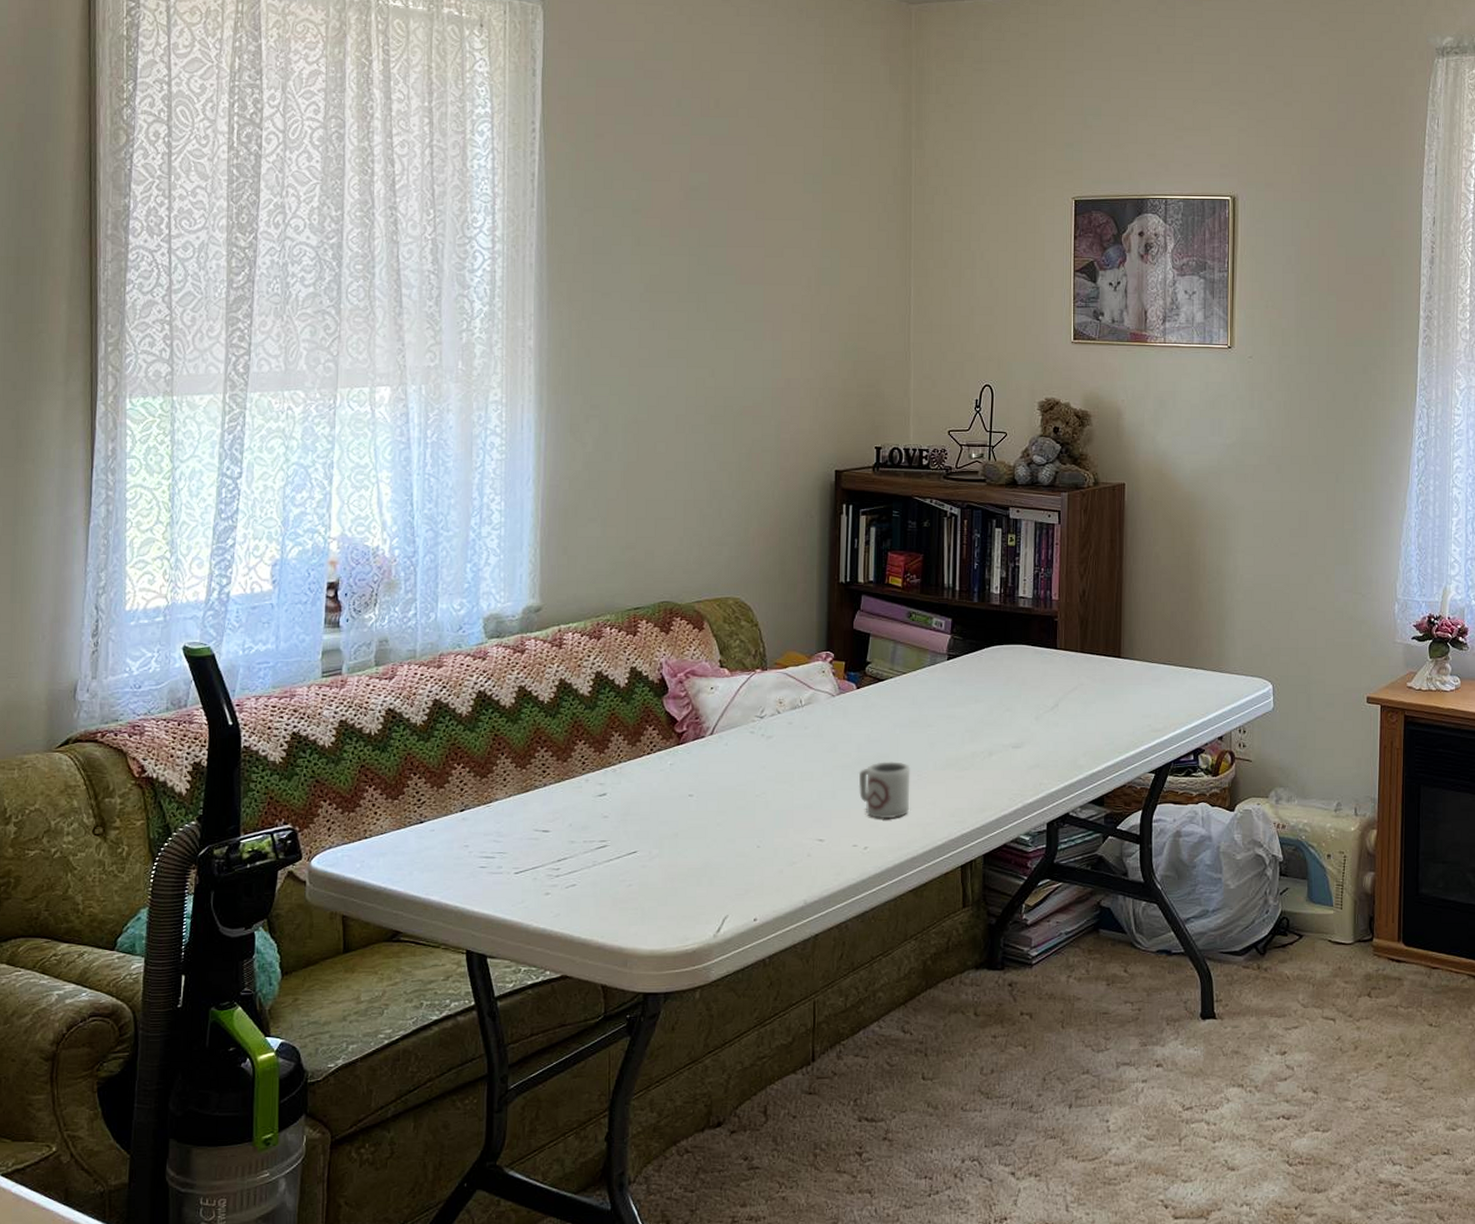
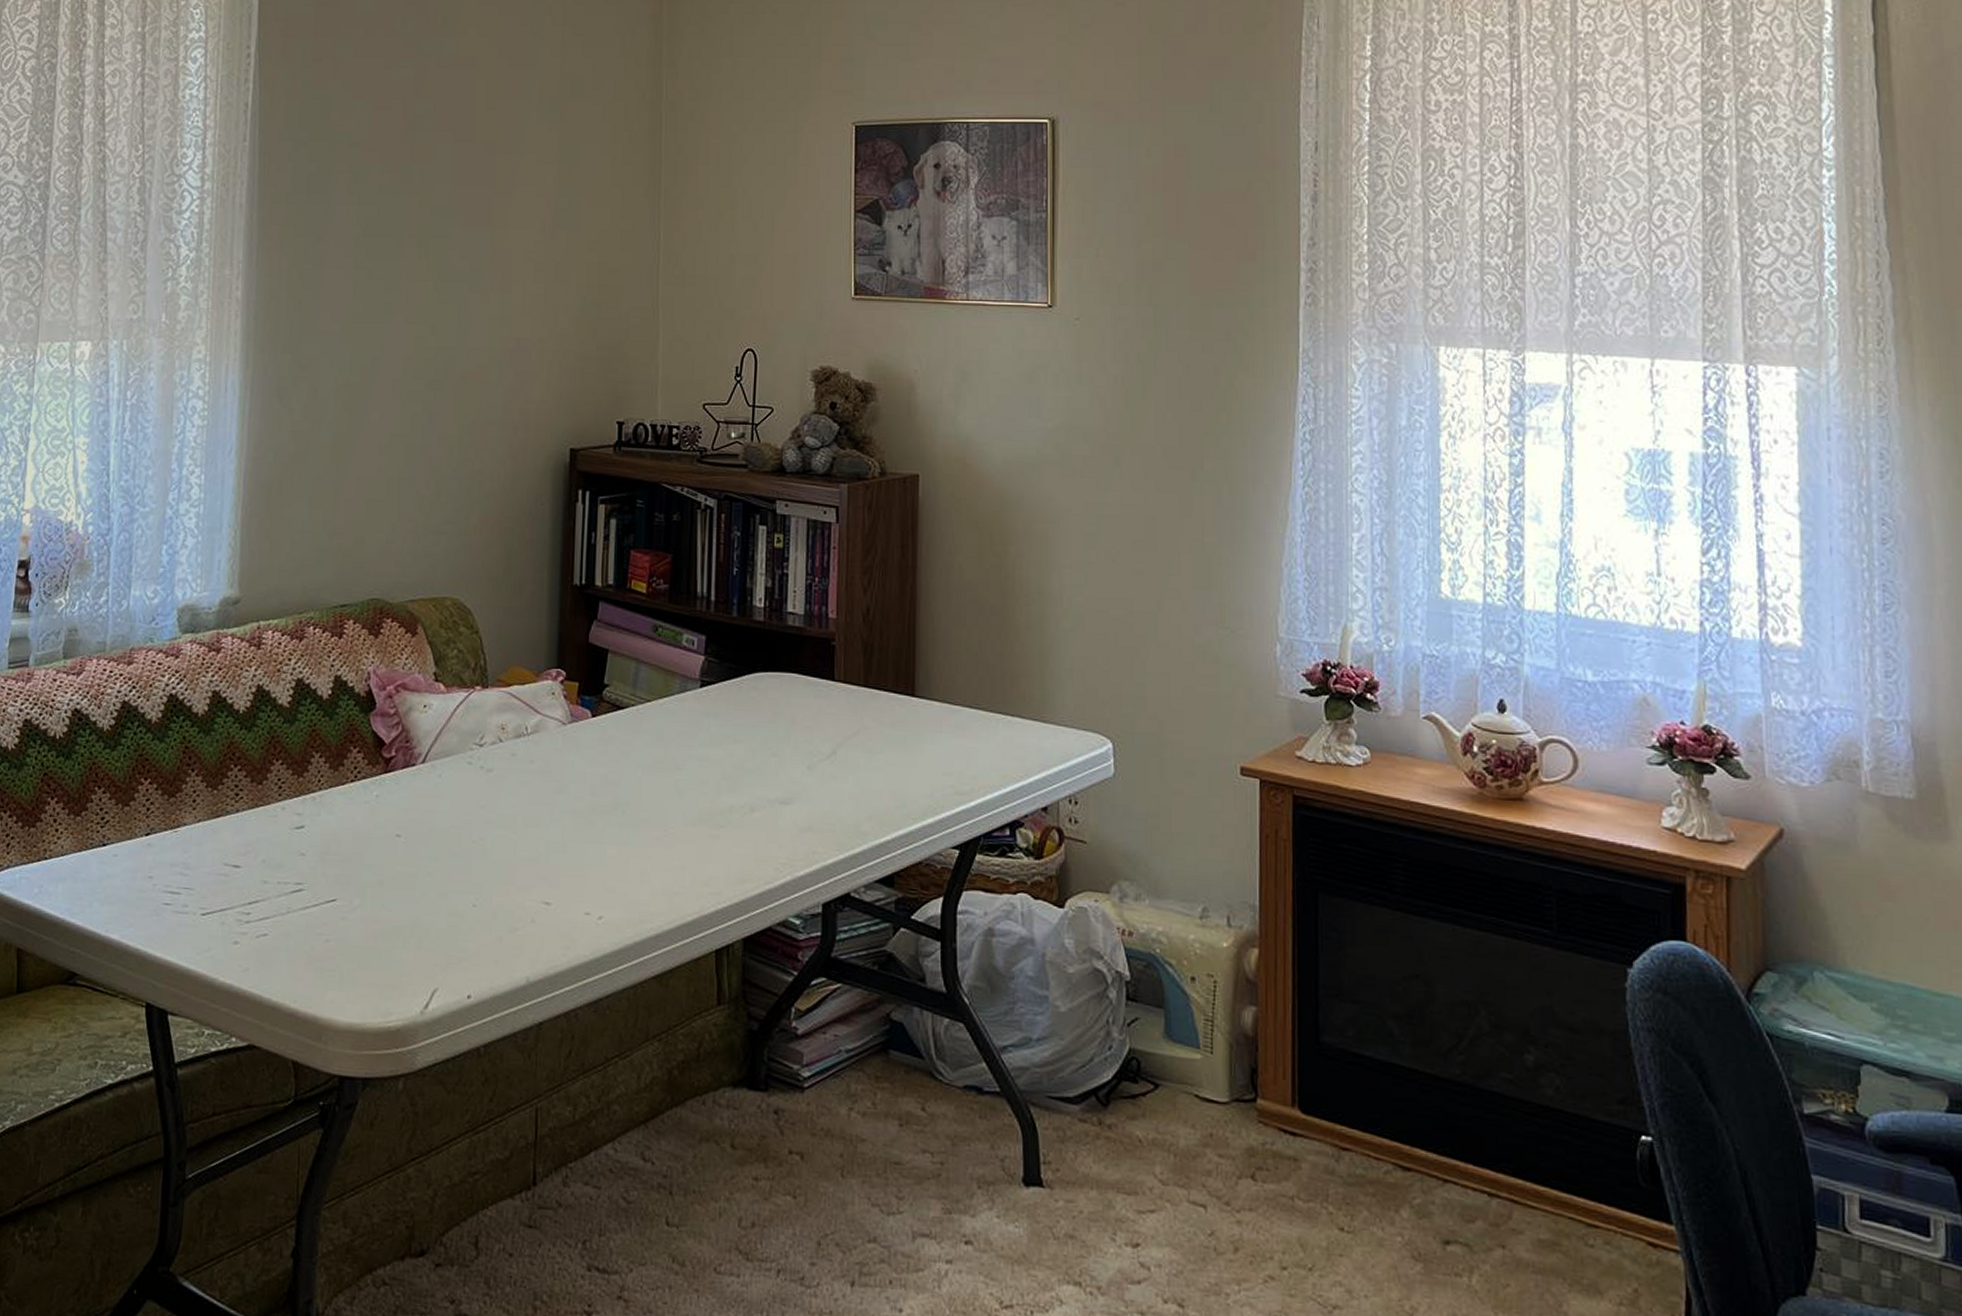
cup: present [858,762,910,819] -> none [592,810,655,884]

